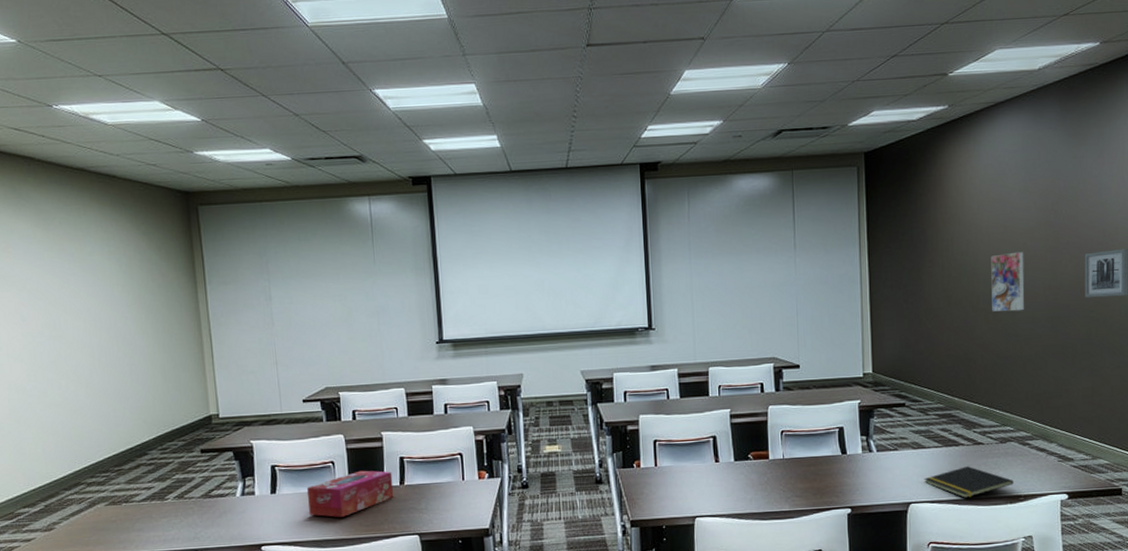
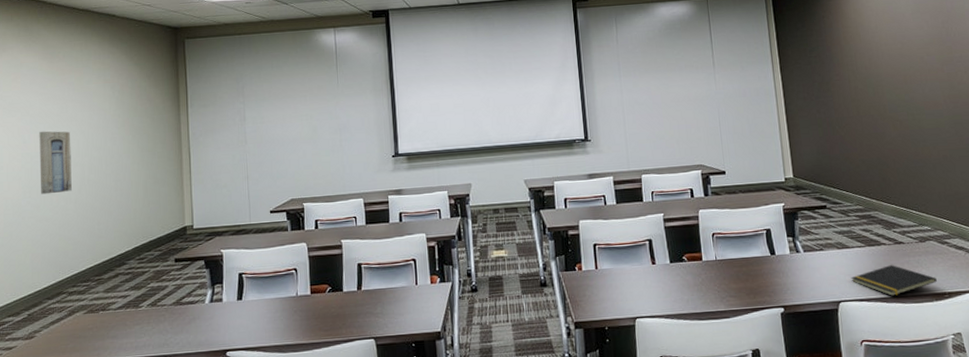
wall art: none [39,308,82,379] -> present [39,131,72,195]
tissue box: present [306,470,394,517] -> none [270,276,352,323]
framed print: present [991,251,1025,312] -> none [892,64,929,119]

